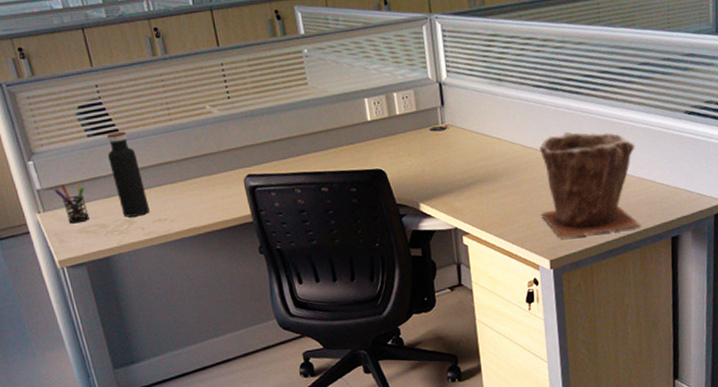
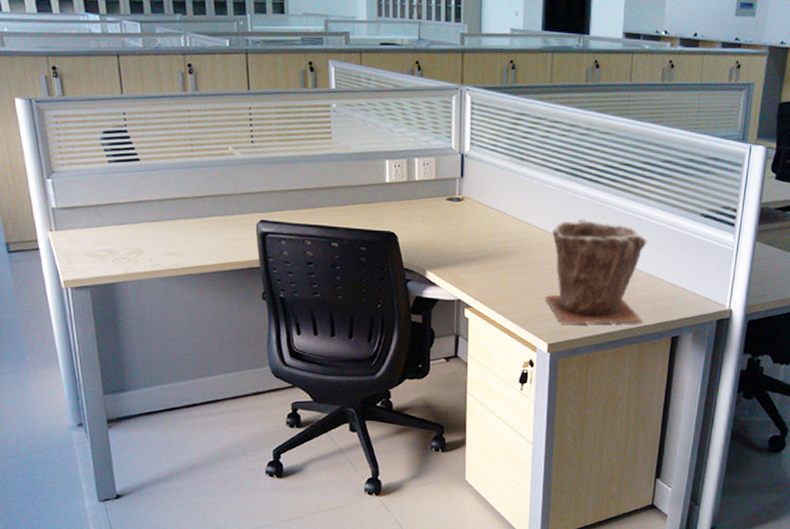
pen holder: present [54,183,90,224] -> none [68,206,101,246]
water bottle: present [106,132,149,217] -> none [125,162,160,247]

